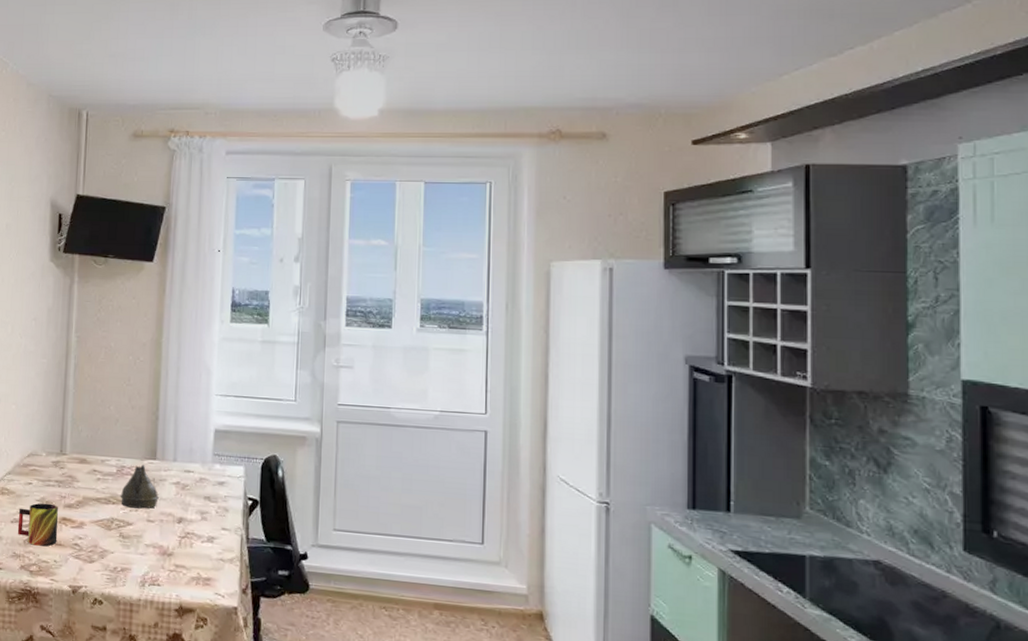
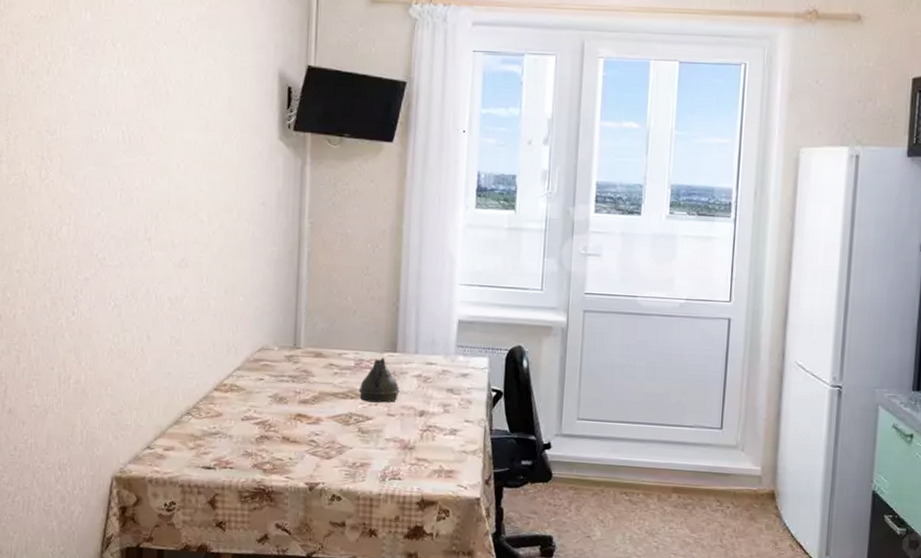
mug: present [17,503,58,546] -> none [248,399,293,444]

